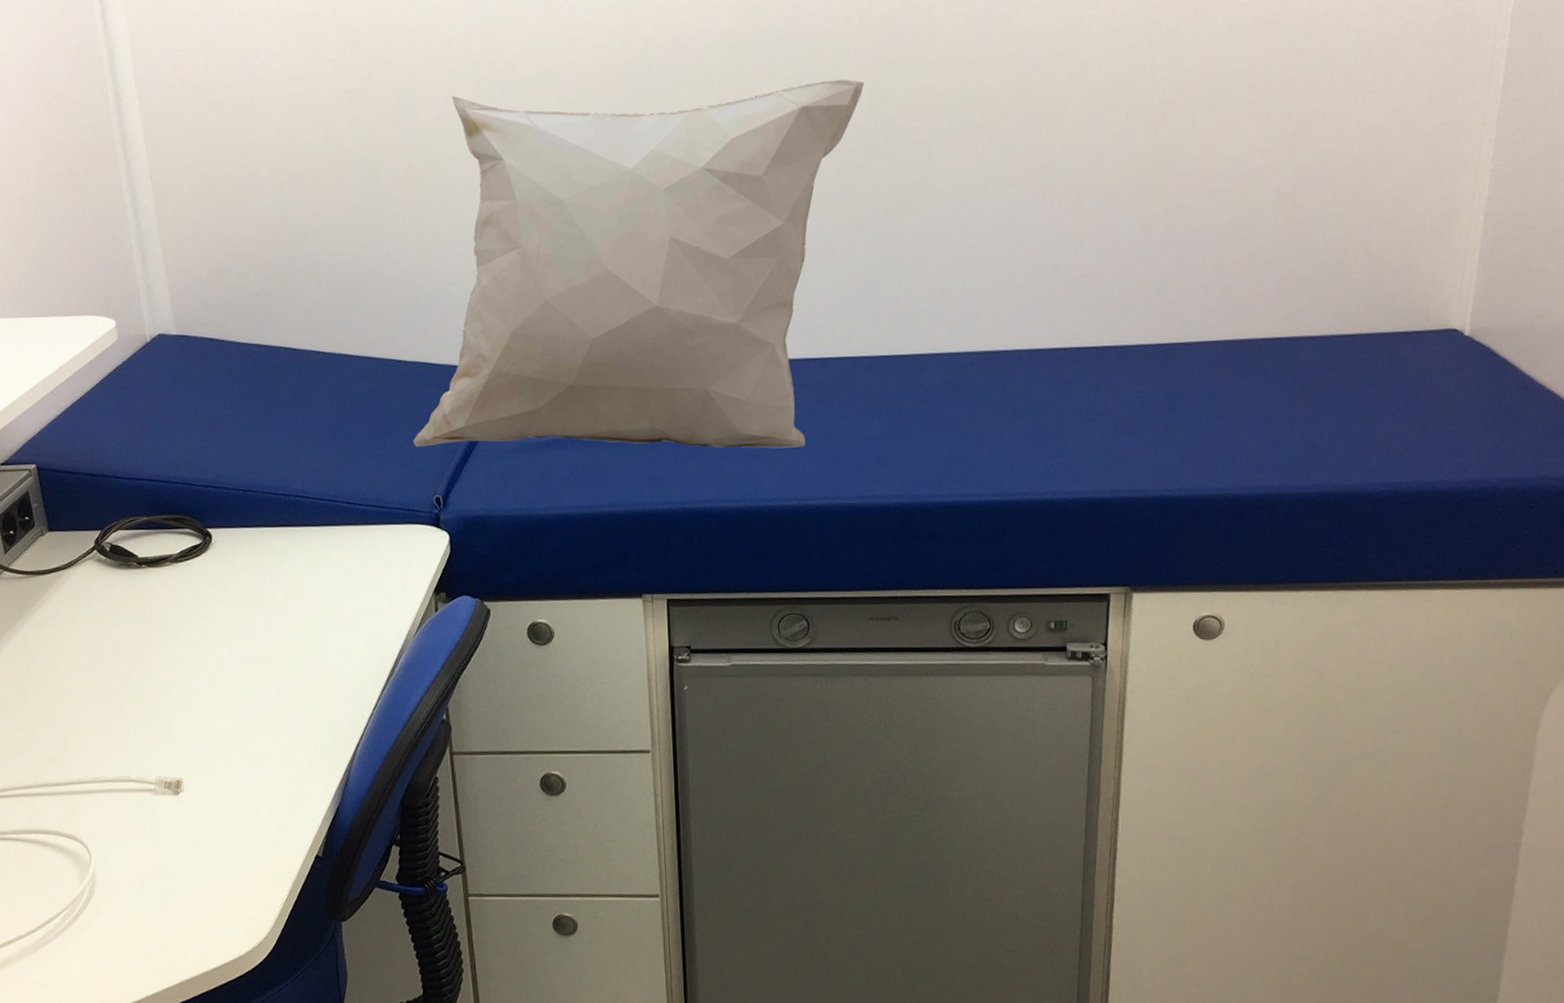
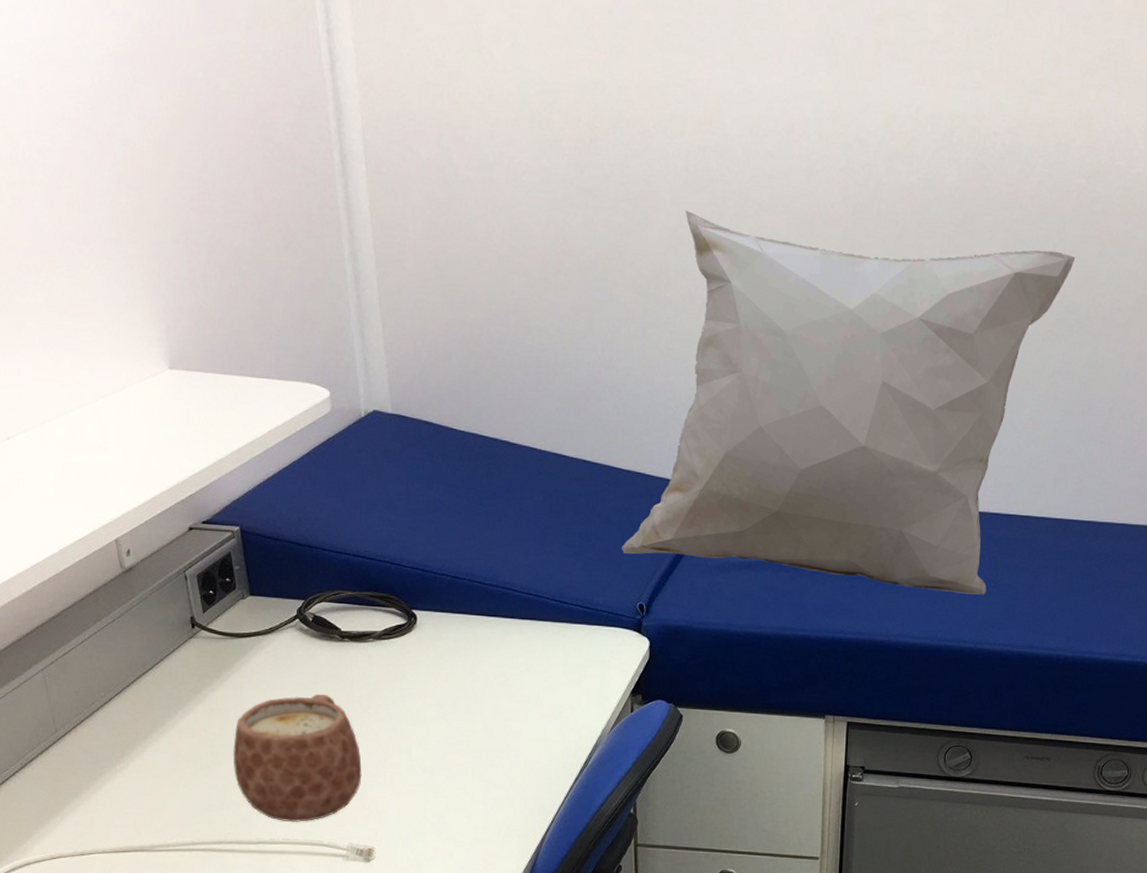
mug: none [38,624,166,760] -> present [232,694,362,823]

